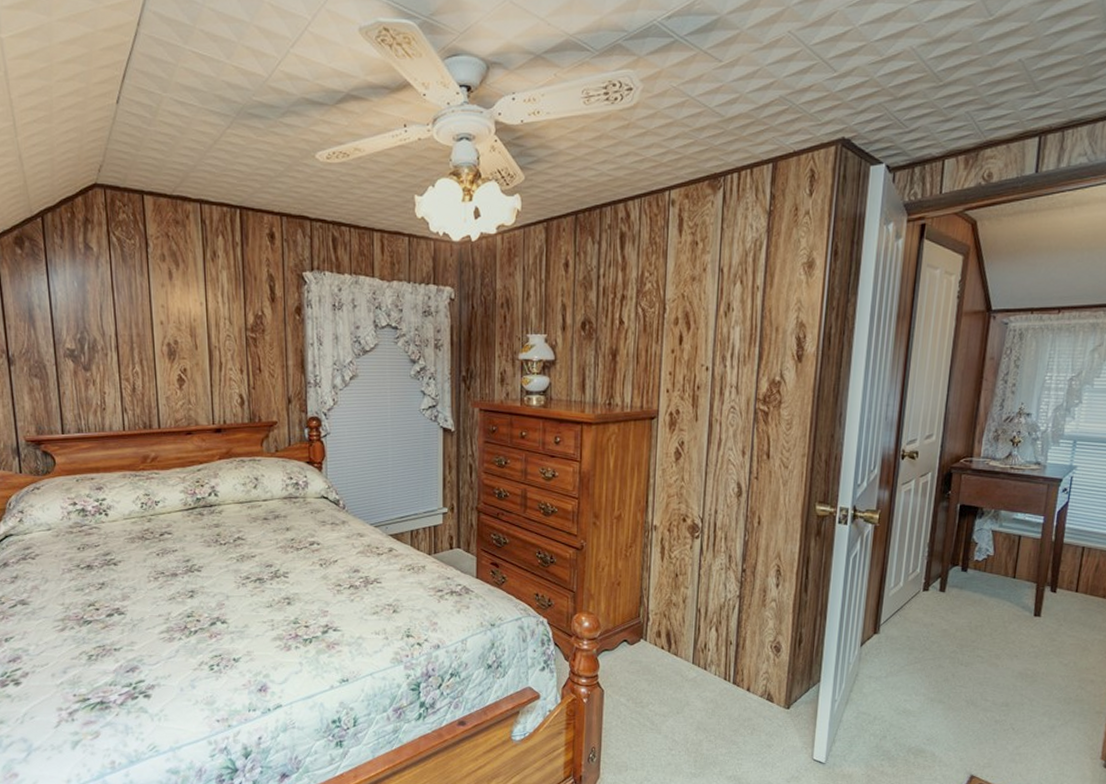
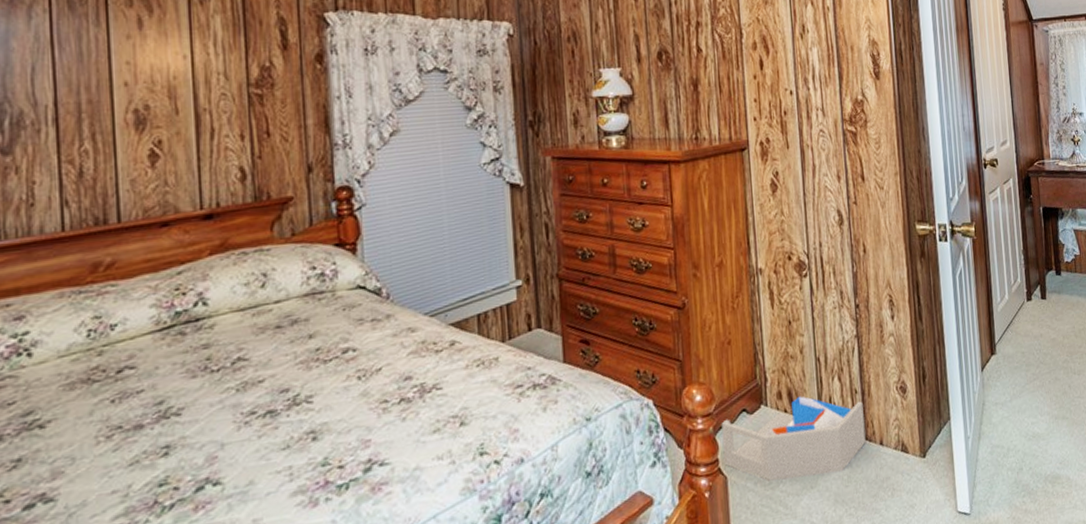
storage bin: none [603,638,736,705] -> present [721,396,866,482]

